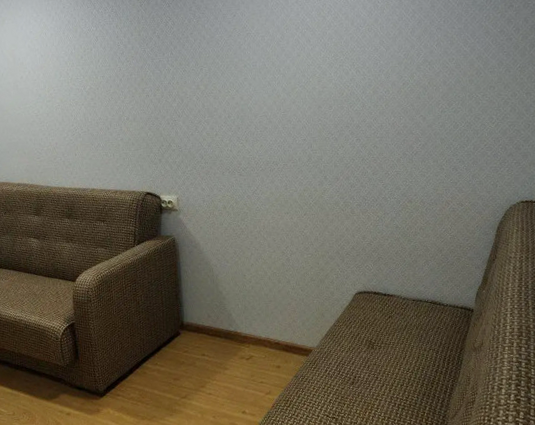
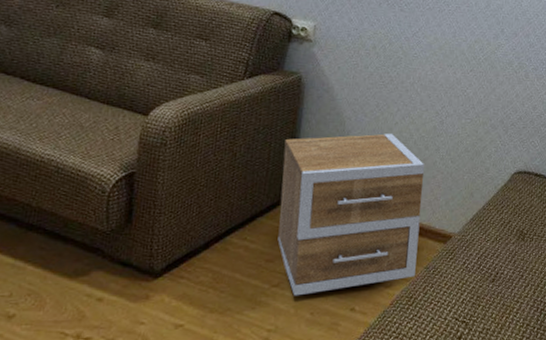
nightstand: none [171,274,288,404] -> present [277,133,425,296]

